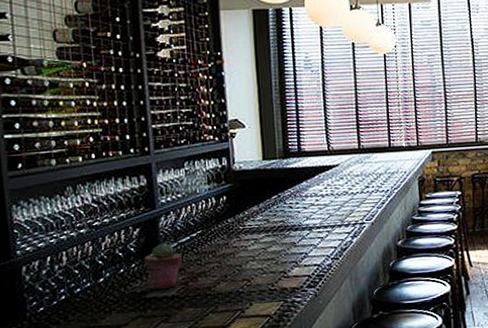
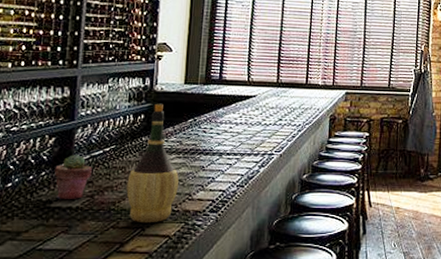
wine bottle: none [219,182,272,305] -> present [126,103,179,223]

